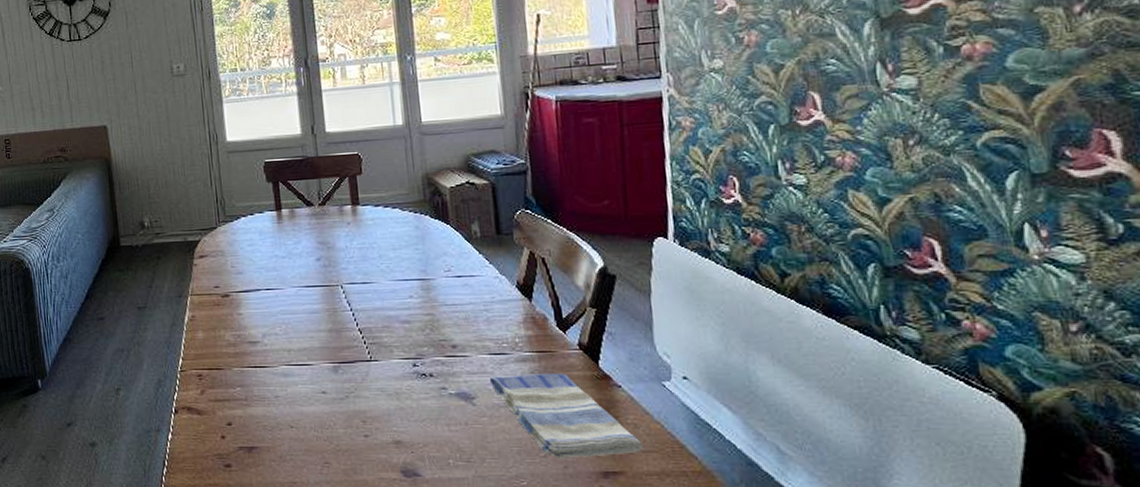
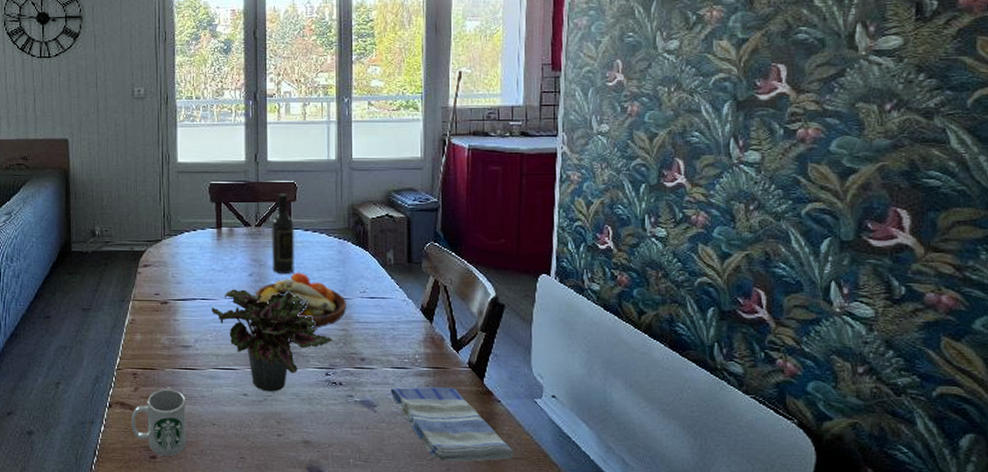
mug: none [200,390,263,464] -> present [131,389,186,456]
potted plant: none [277,275,418,388] -> present [211,289,333,392]
fruit bowl: none [324,253,430,316] -> present [254,272,346,330]
wine bottle: none [337,167,367,257] -> present [272,194,294,275]

